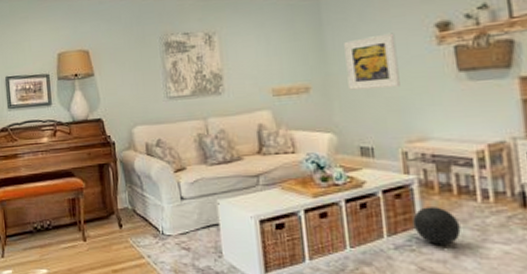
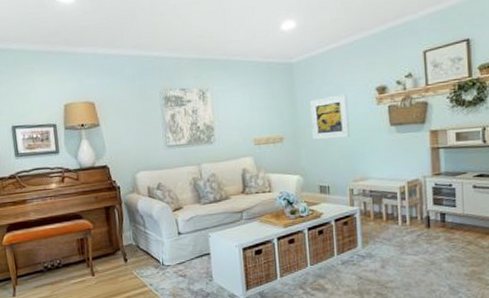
ball: present [412,207,461,245] -> none [355,230,387,259]

